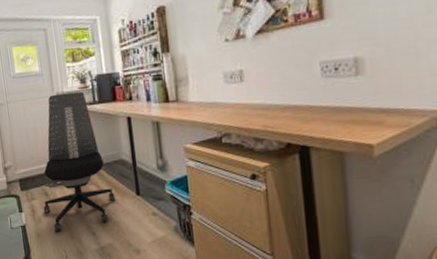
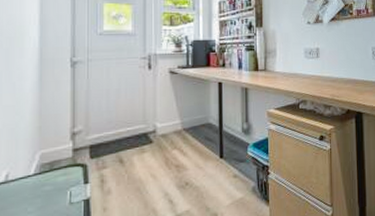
office chair: present [43,91,116,232] -> none [115,55,198,203]

